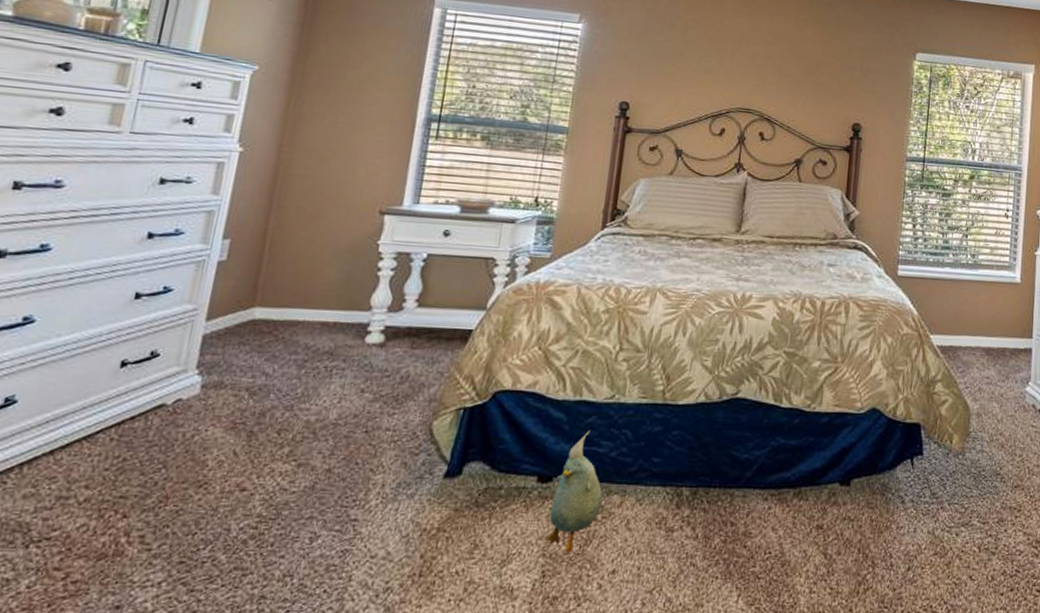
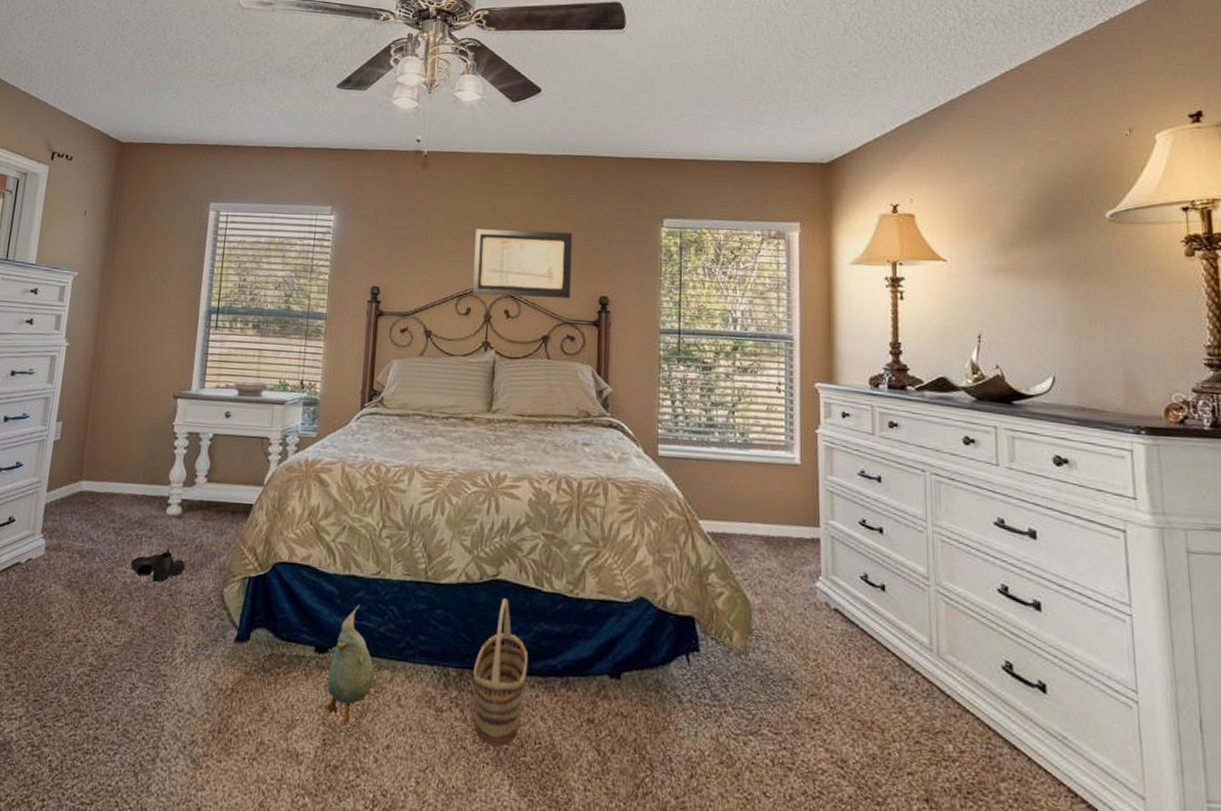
boots: none [315,381,387,418] -> present [130,548,185,582]
basket: none [706,416,763,560] -> present [473,598,529,747]
wall art: none [727,49,831,124] -> present [472,229,573,299]

